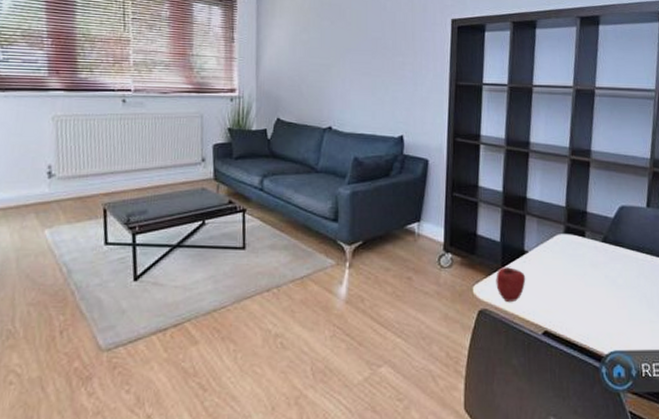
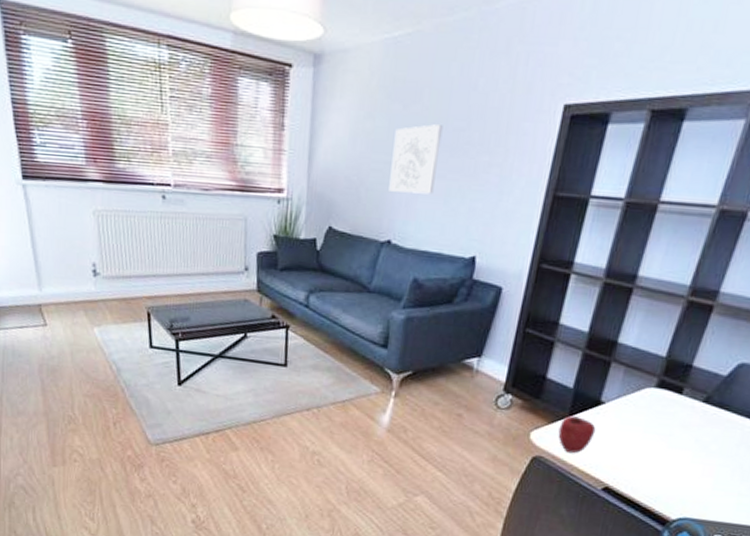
wall art: none [326,35,364,88] -> present [389,124,443,195]

